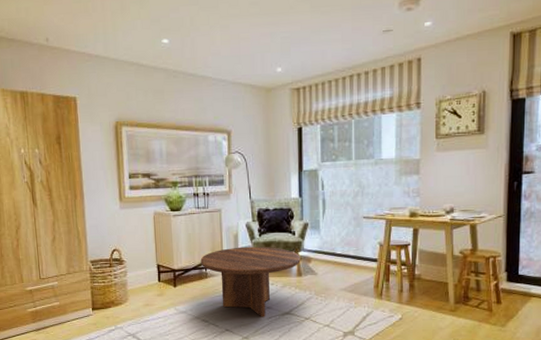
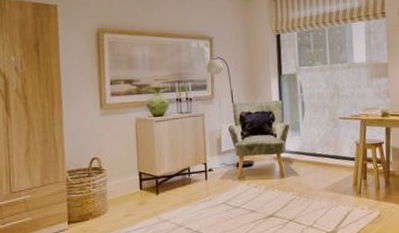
coffee table: present [200,246,301,317] -> none [183,149,283,222]

